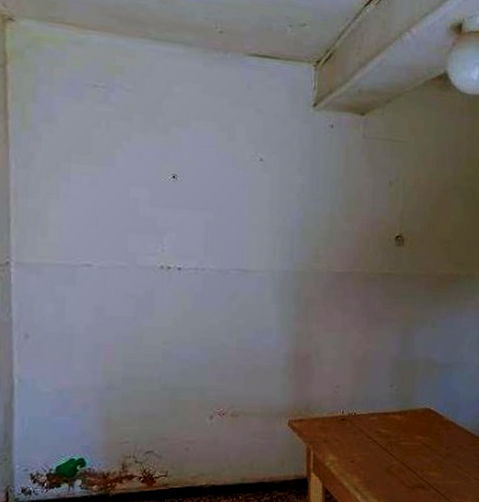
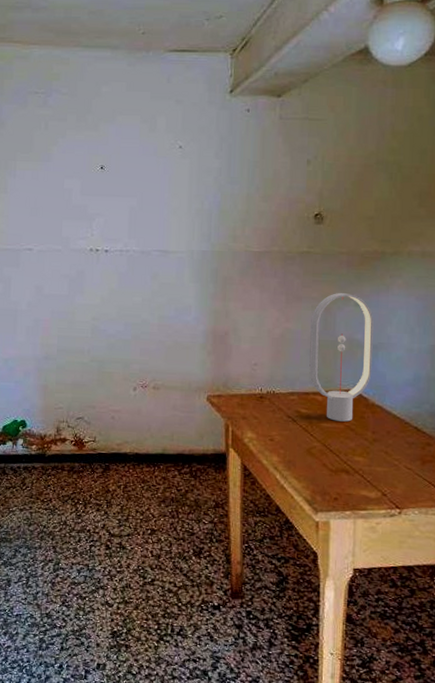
desk lamp: none [389,314,449,439] -> present [309,293,374,422]

